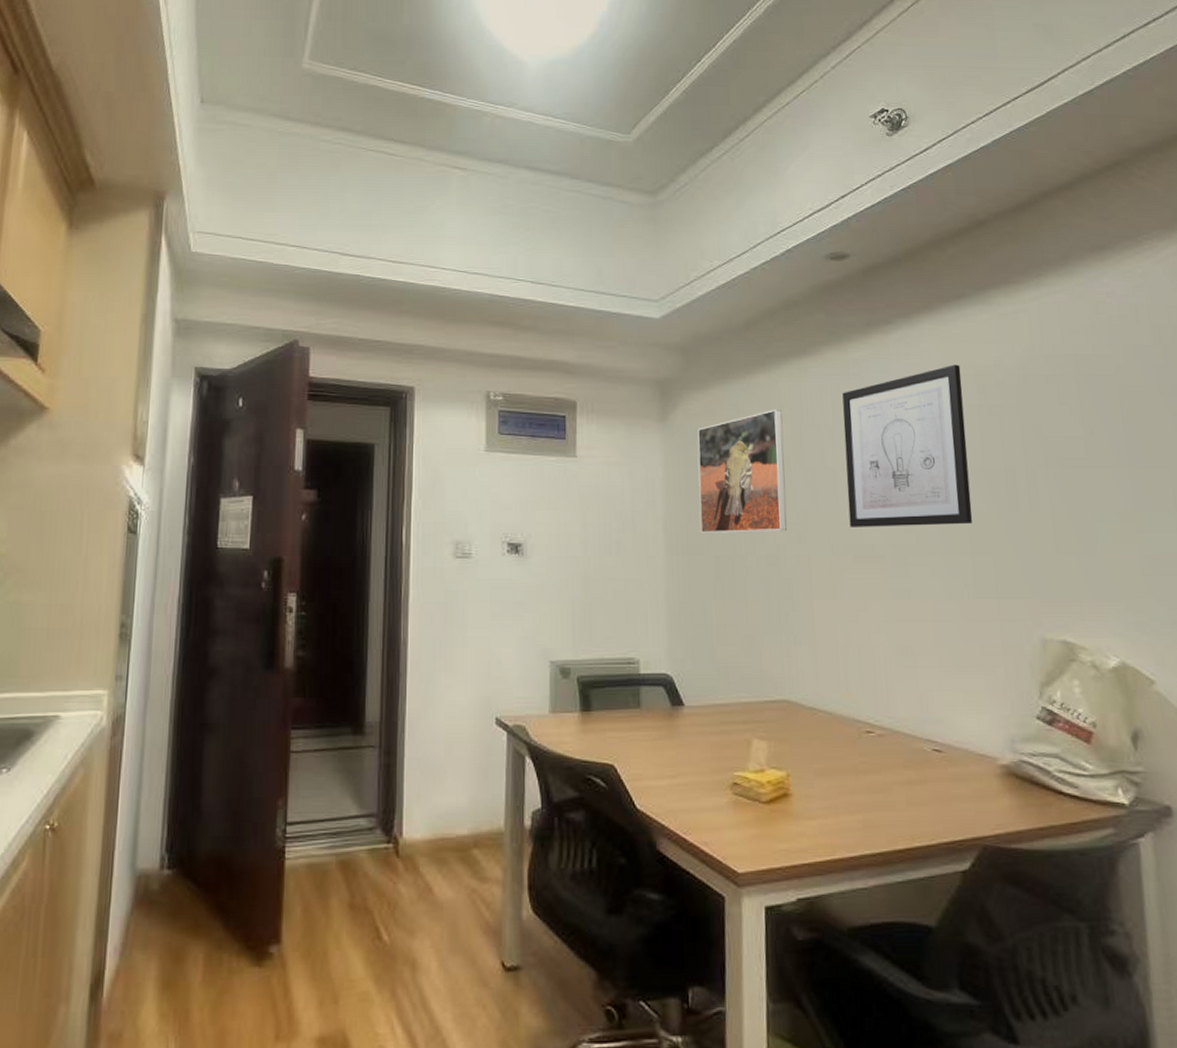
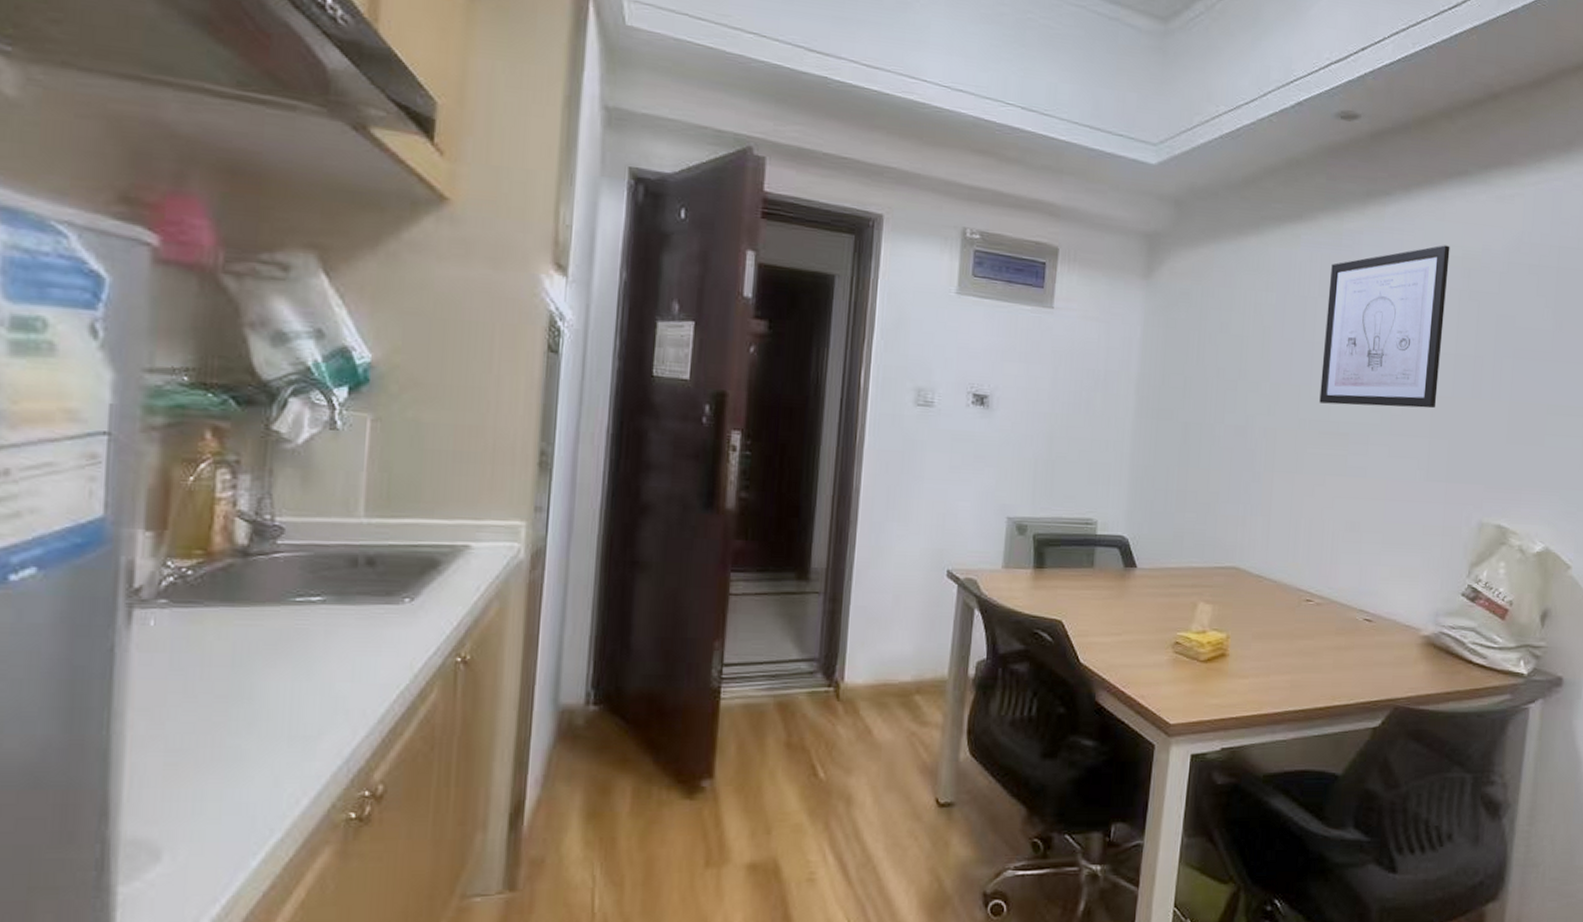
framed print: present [697,409,787,533] -> none [1172,275,1269,403]

